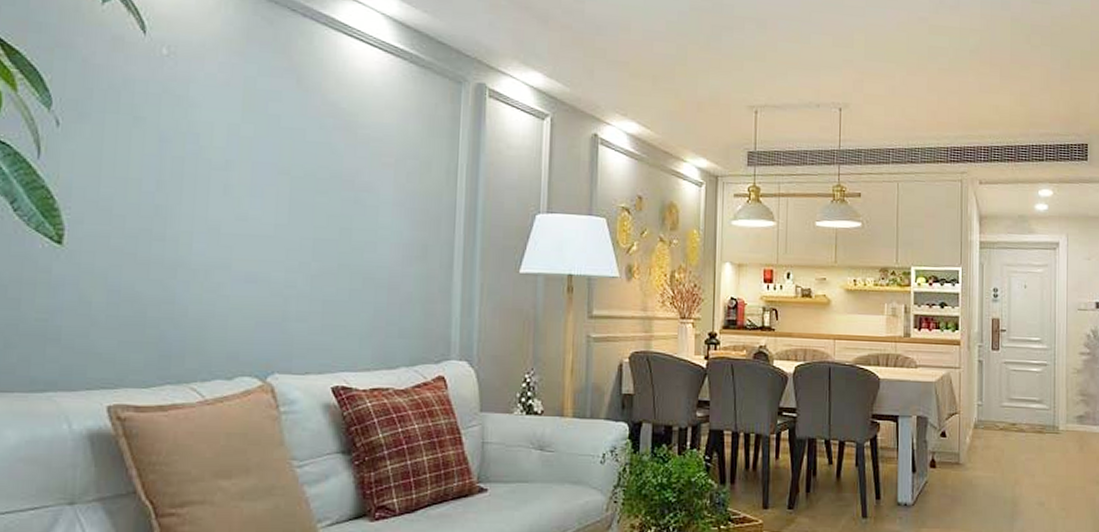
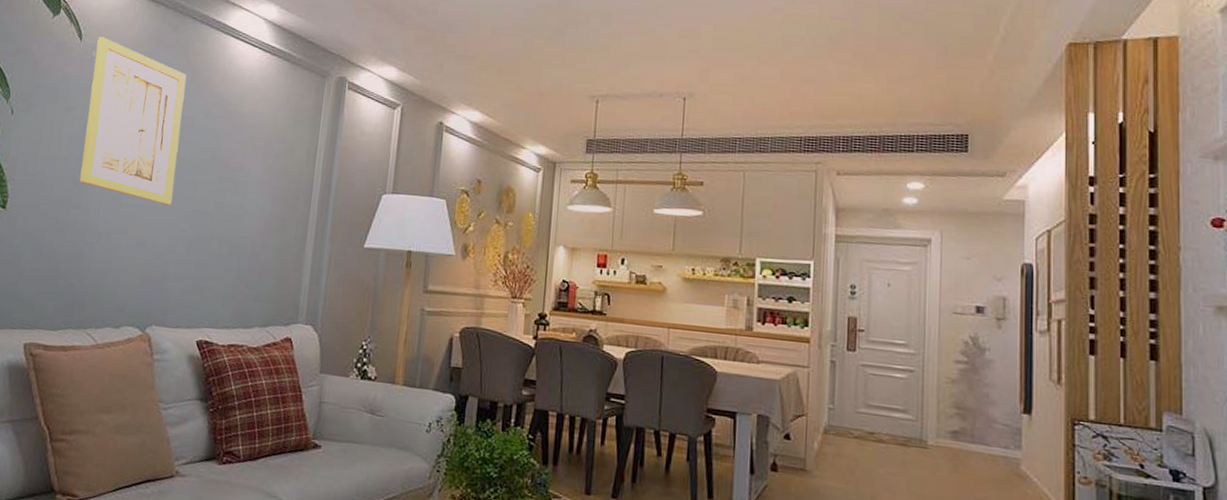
wall art: none [161,30,291,233] -> present [79,37,187,205]

